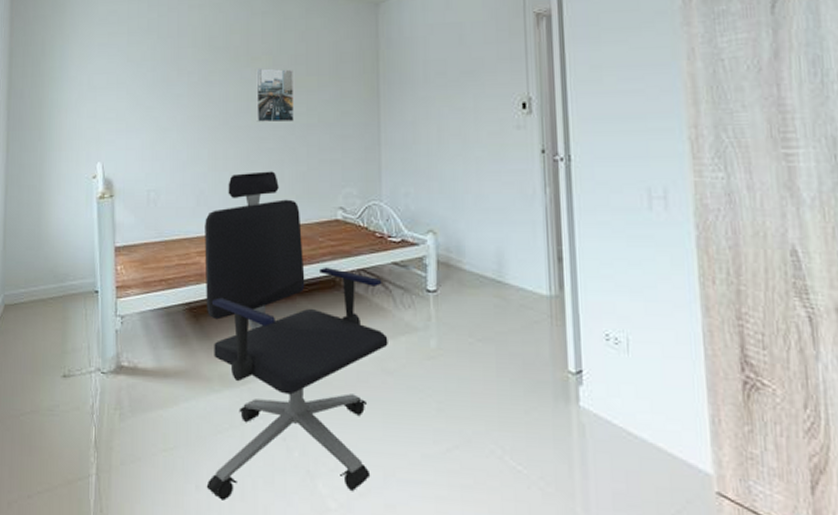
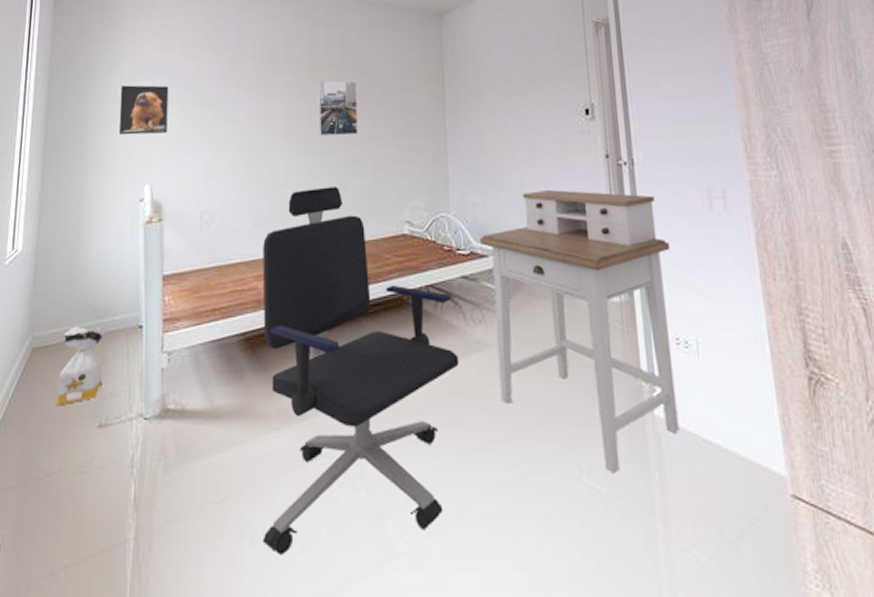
bag: none [26,287,66,356] -> present [55,325,106,406]
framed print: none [72,69,117,116] -> present [119,85,169,136]
desk: none [411,183,604,457] -> present [480,190,679,474]

